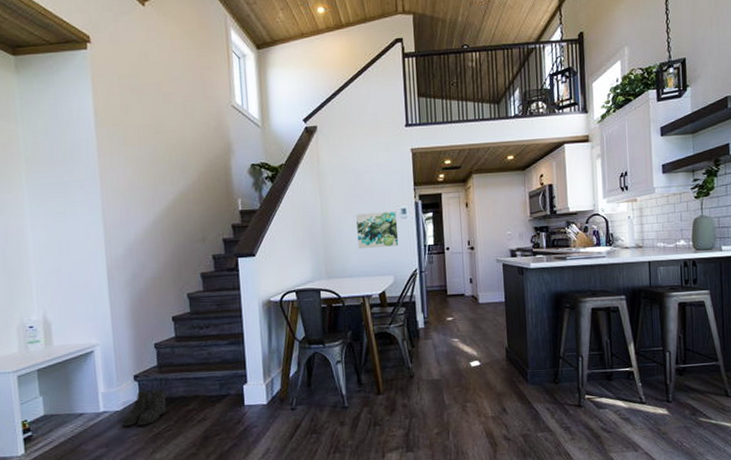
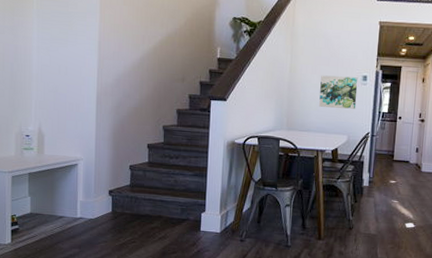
boots: present [122,389,166,426] -> none [94,204,134,235]

